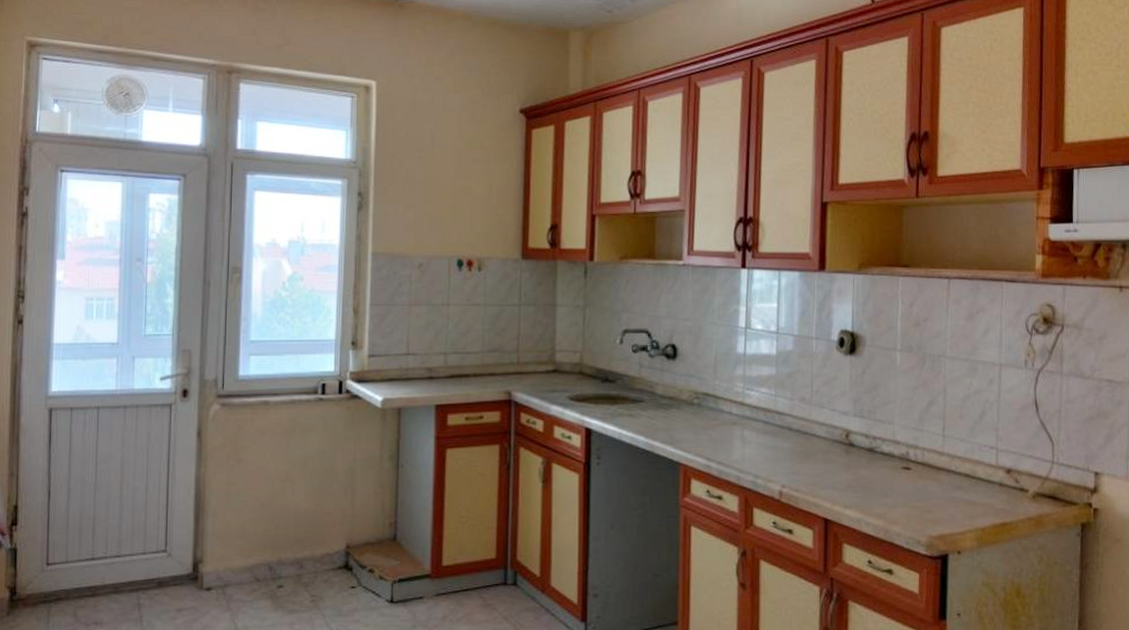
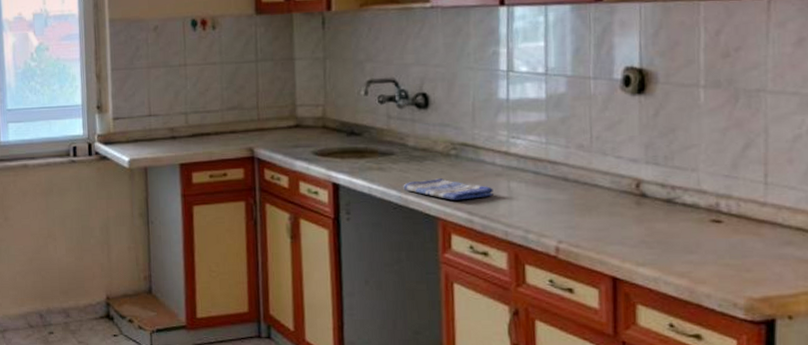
dish towel: none [650,426,729,447] -> present [403,178,493,200]

